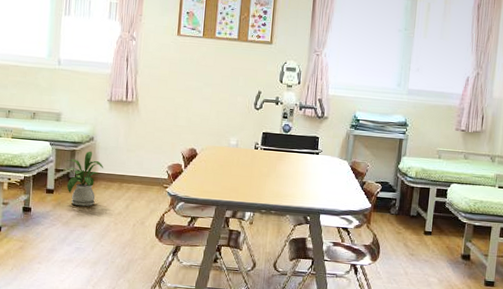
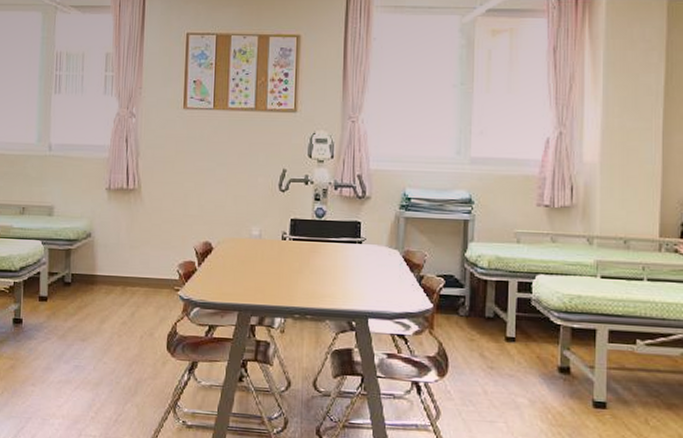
house plant: present [65,151,104,207] -> none [59,249,104,316]

